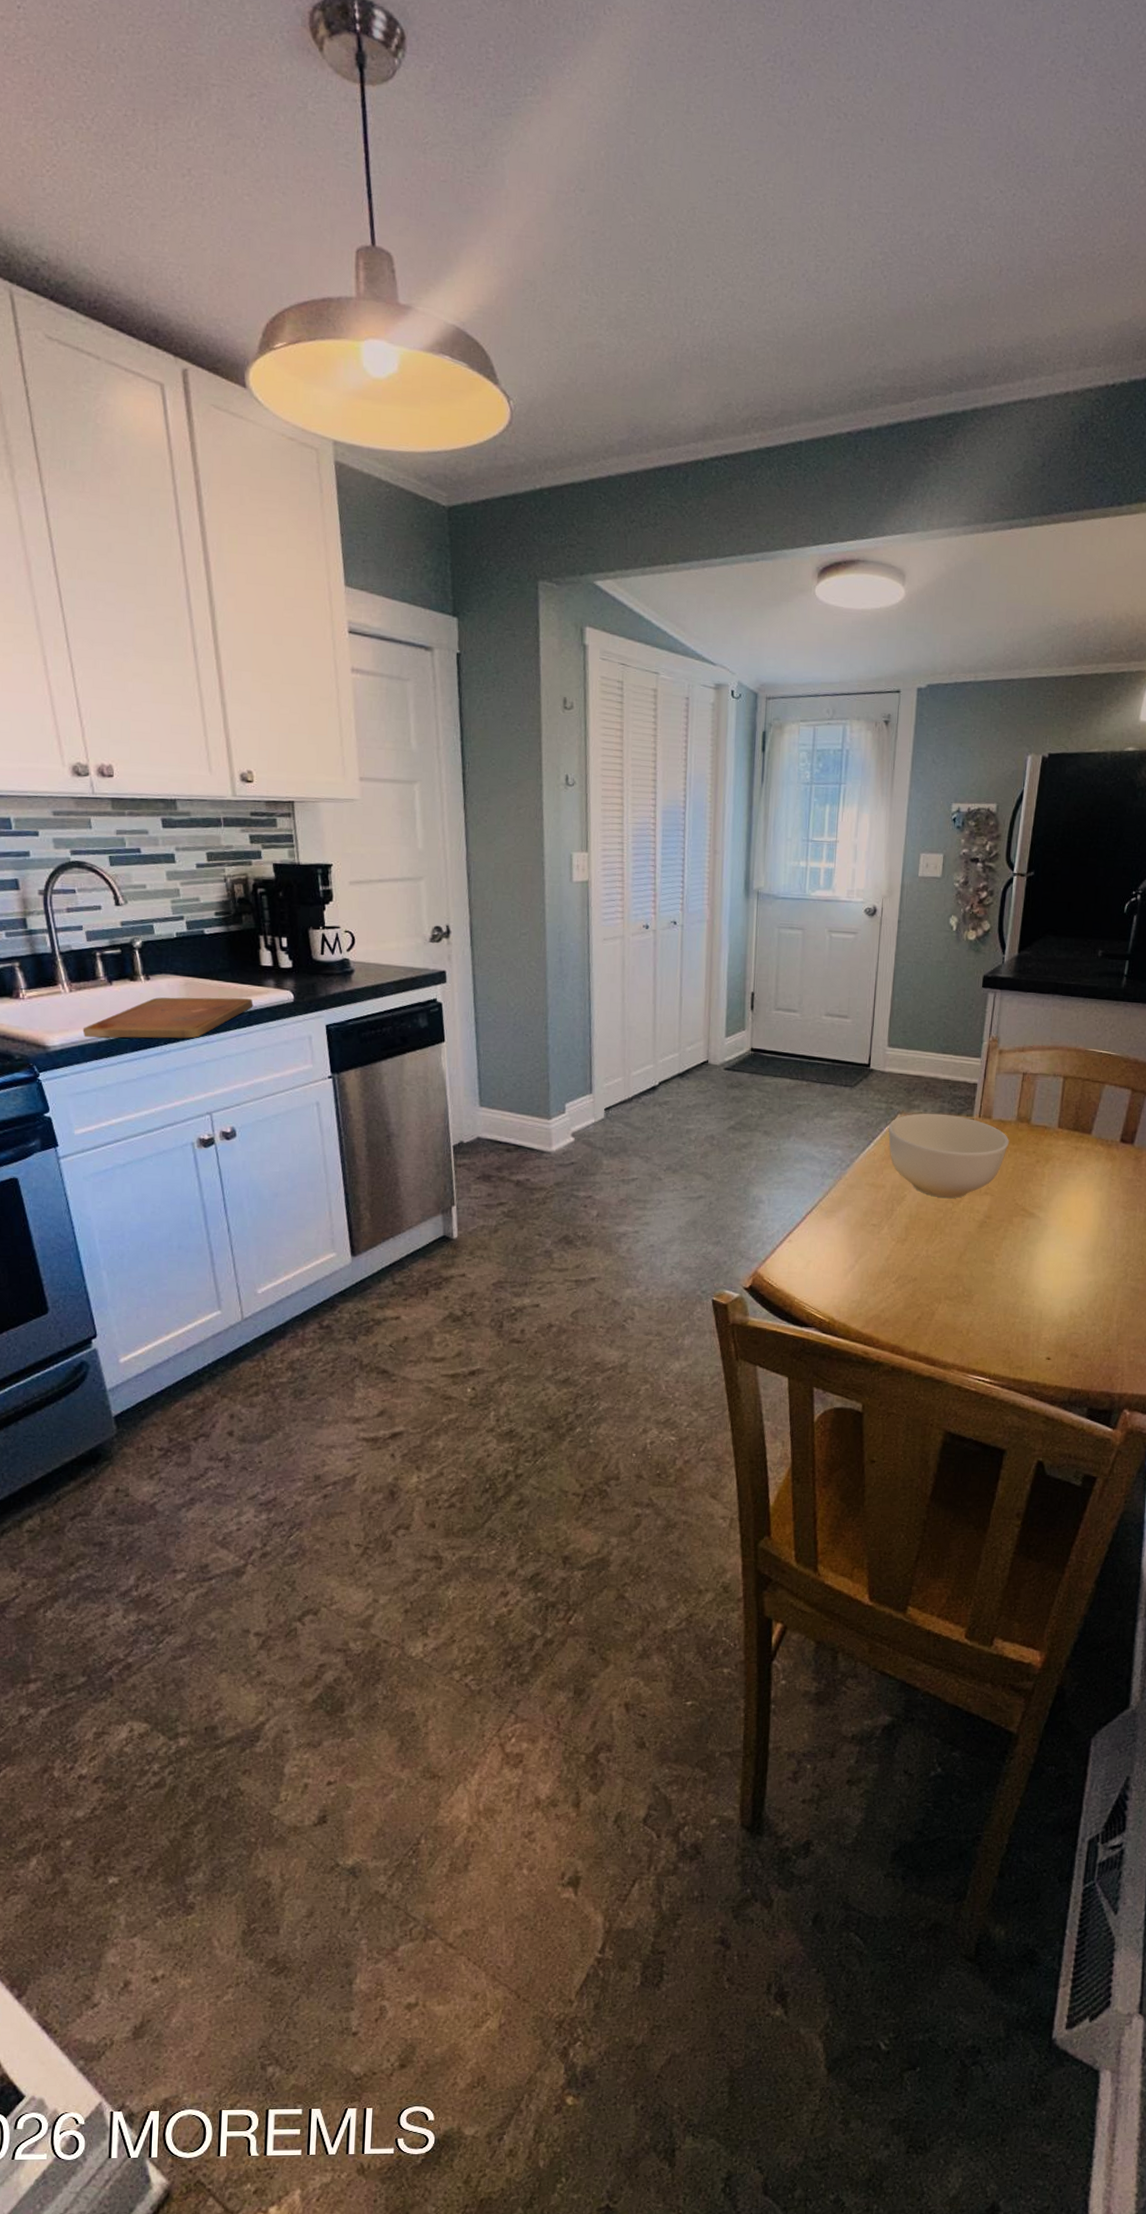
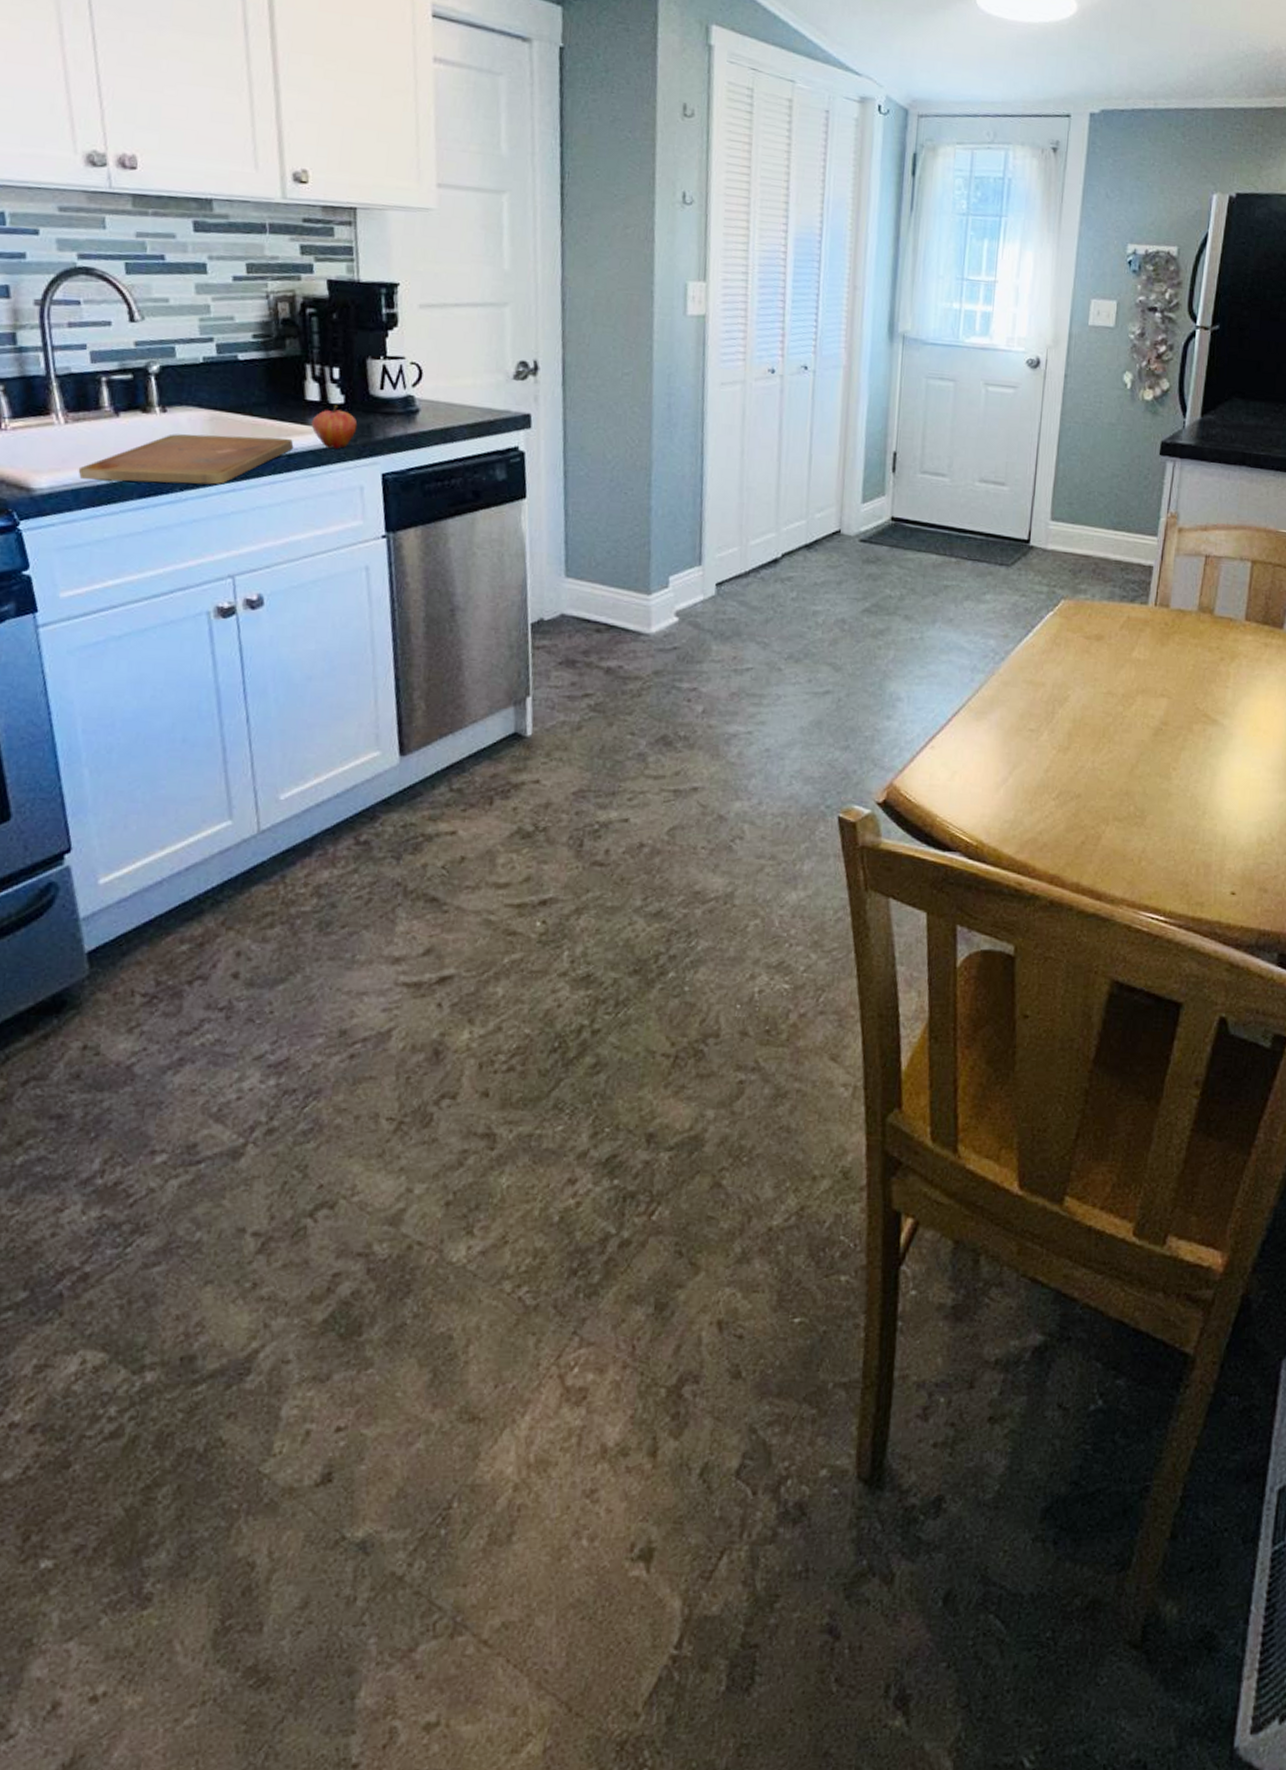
fruit: none [266,969,304,1006] -> present [311,405,358,450]
bowl: present [888,1113,1009,1198] -> none [1049,599,1189,700]

